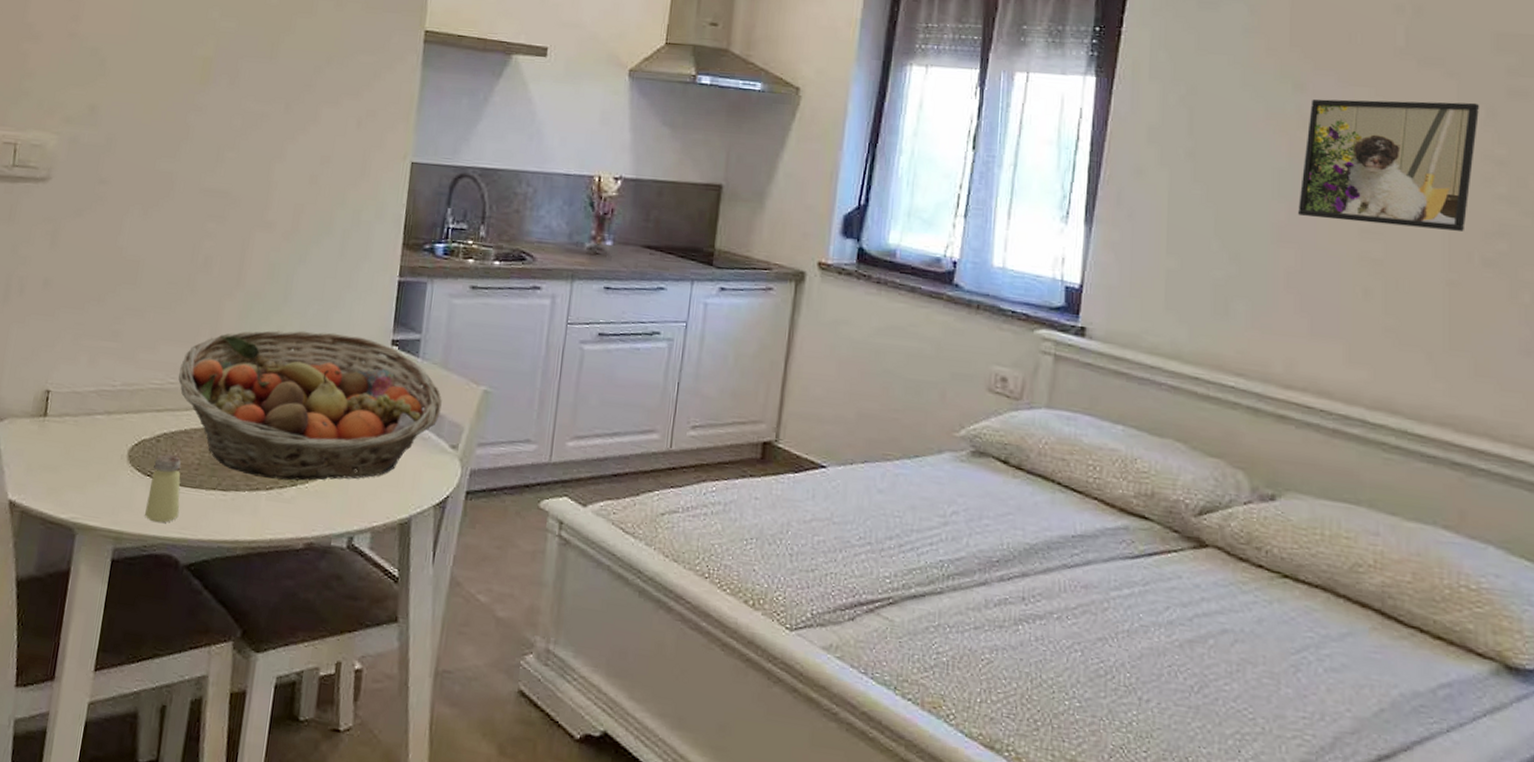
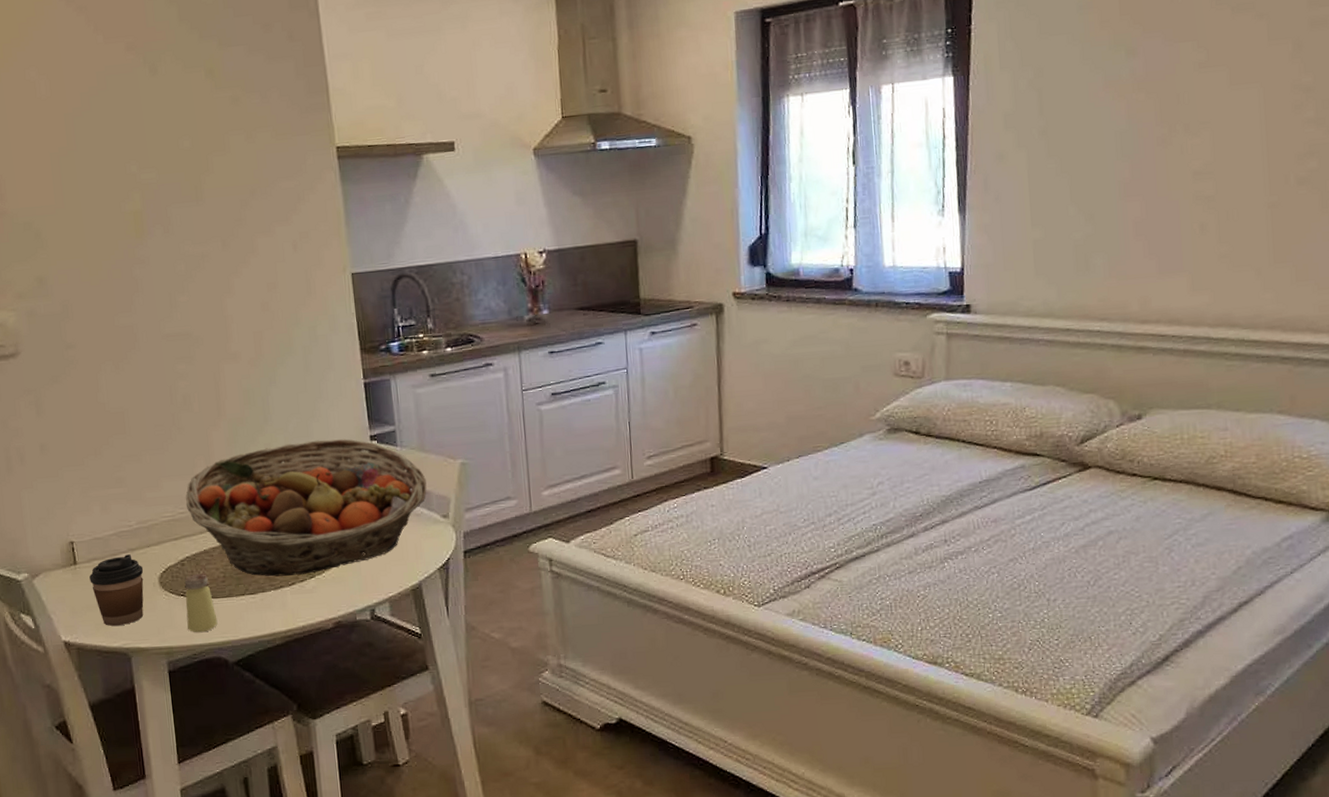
coffee cup: none [55,417,116,496] -> present [89,554,144,627]
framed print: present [1298,99,1480,231] -> none [1139,38,1288,170]

